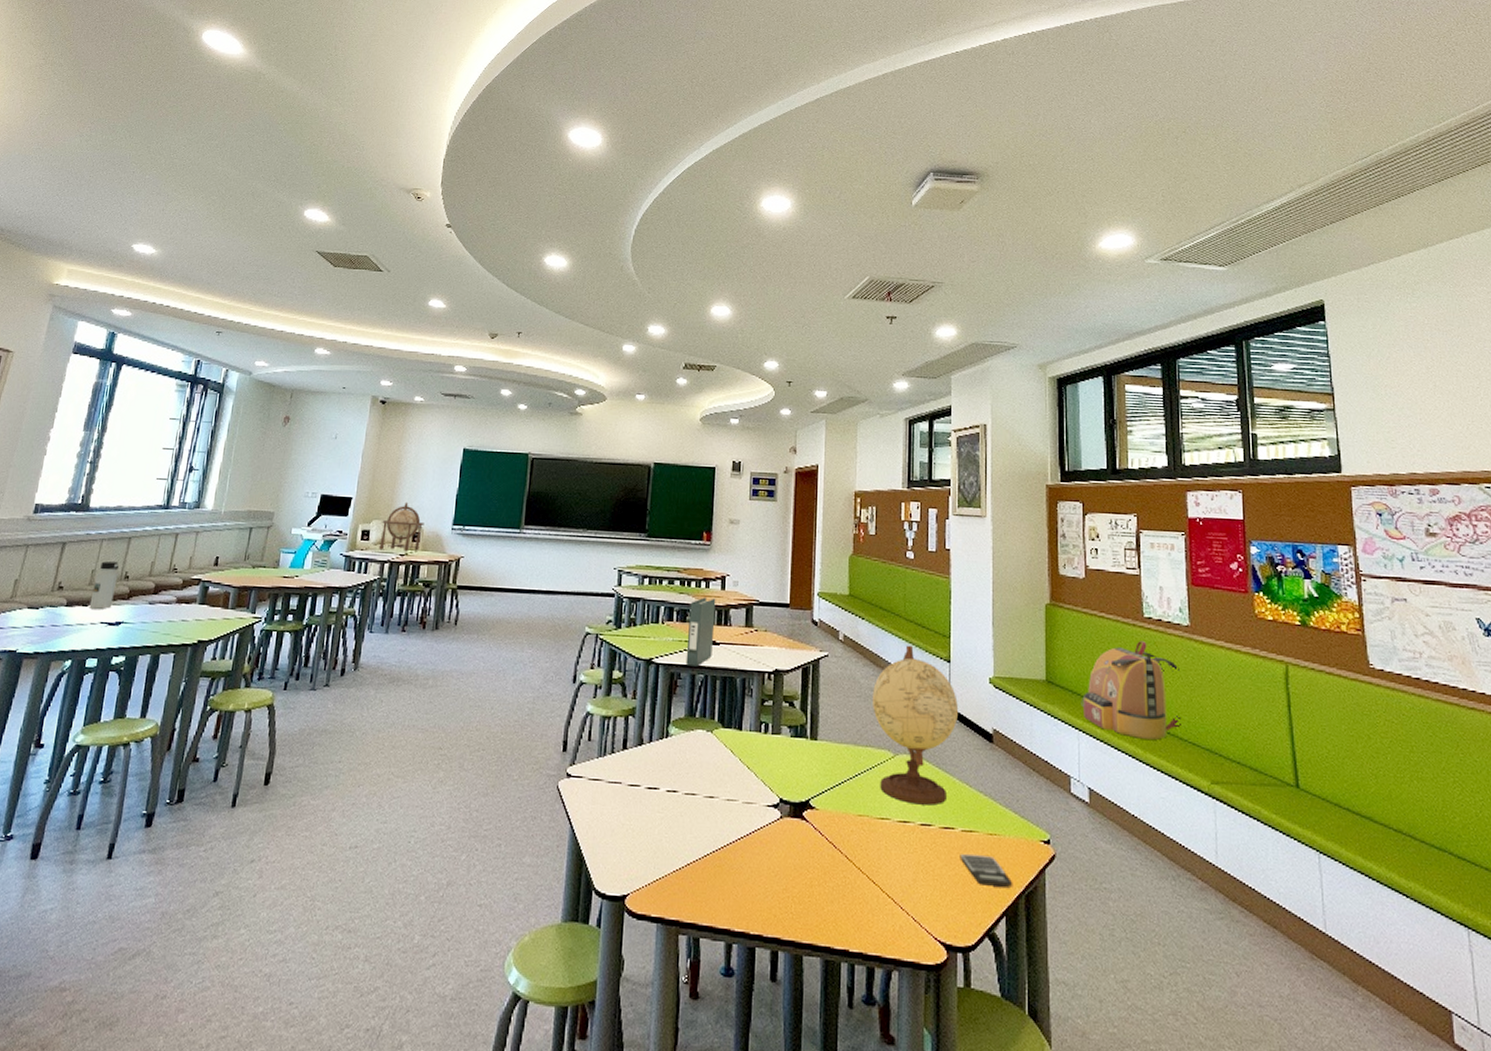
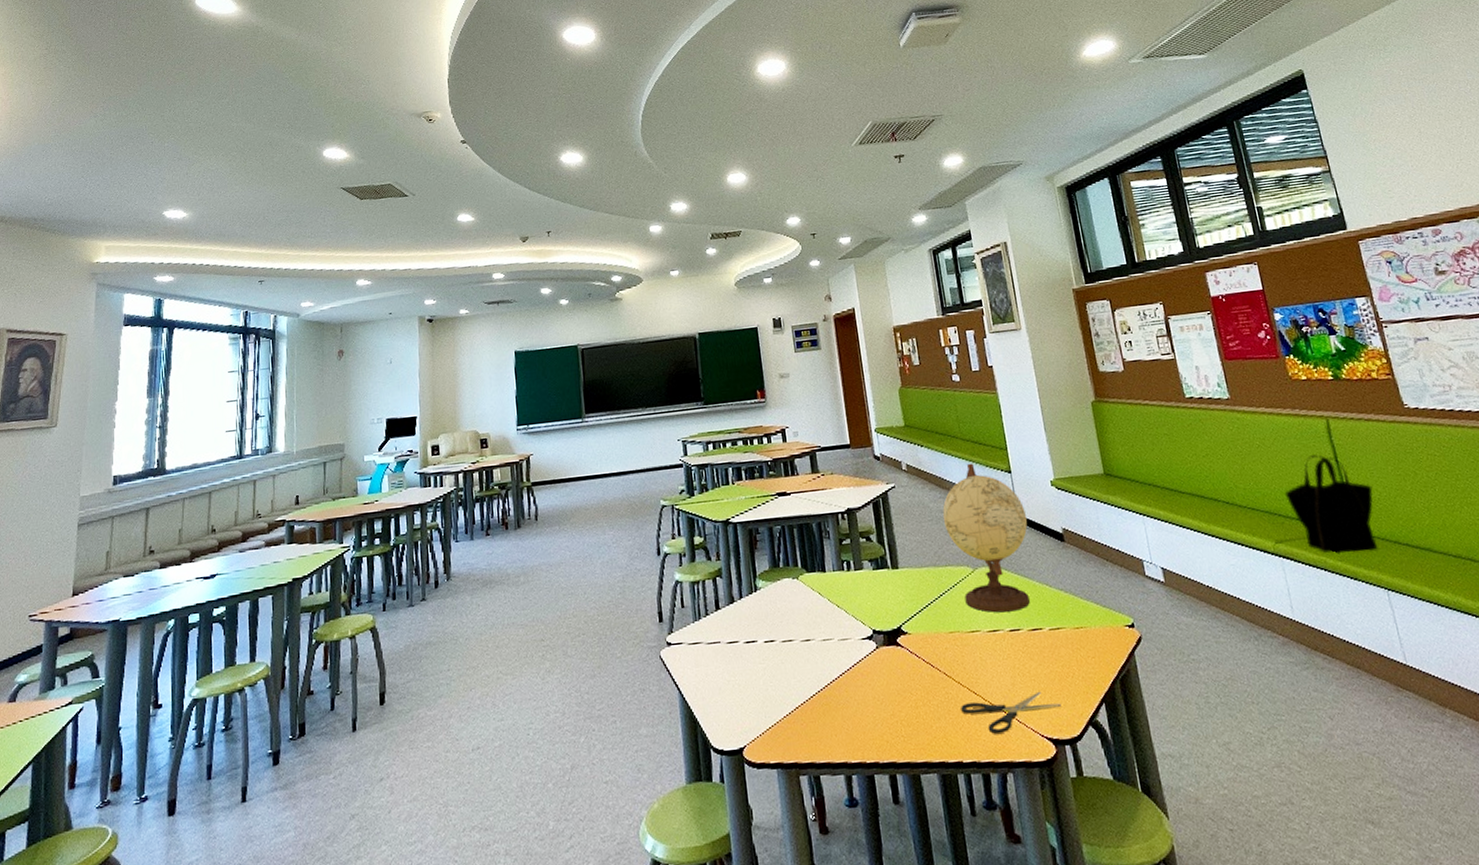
water bottle: present [89,561,120,610] -> none [182,518,205,568]
globe: present [379,502,425,552] -> none [449,411,490,462]
binder: present [685,597,716,667] -> none [756,451,785,521]
scissors: none [856,891,961,929] -> present [961,691,1062,734]
calculator: present [960,853,1013,887] -> none [1051,648,1107,677]
backpack: present [1081,641,1181,741] -> none [1140,420,1238,514]
tote bag: none [1230,699,1322,808] -> present [1285,455,1378,554]

